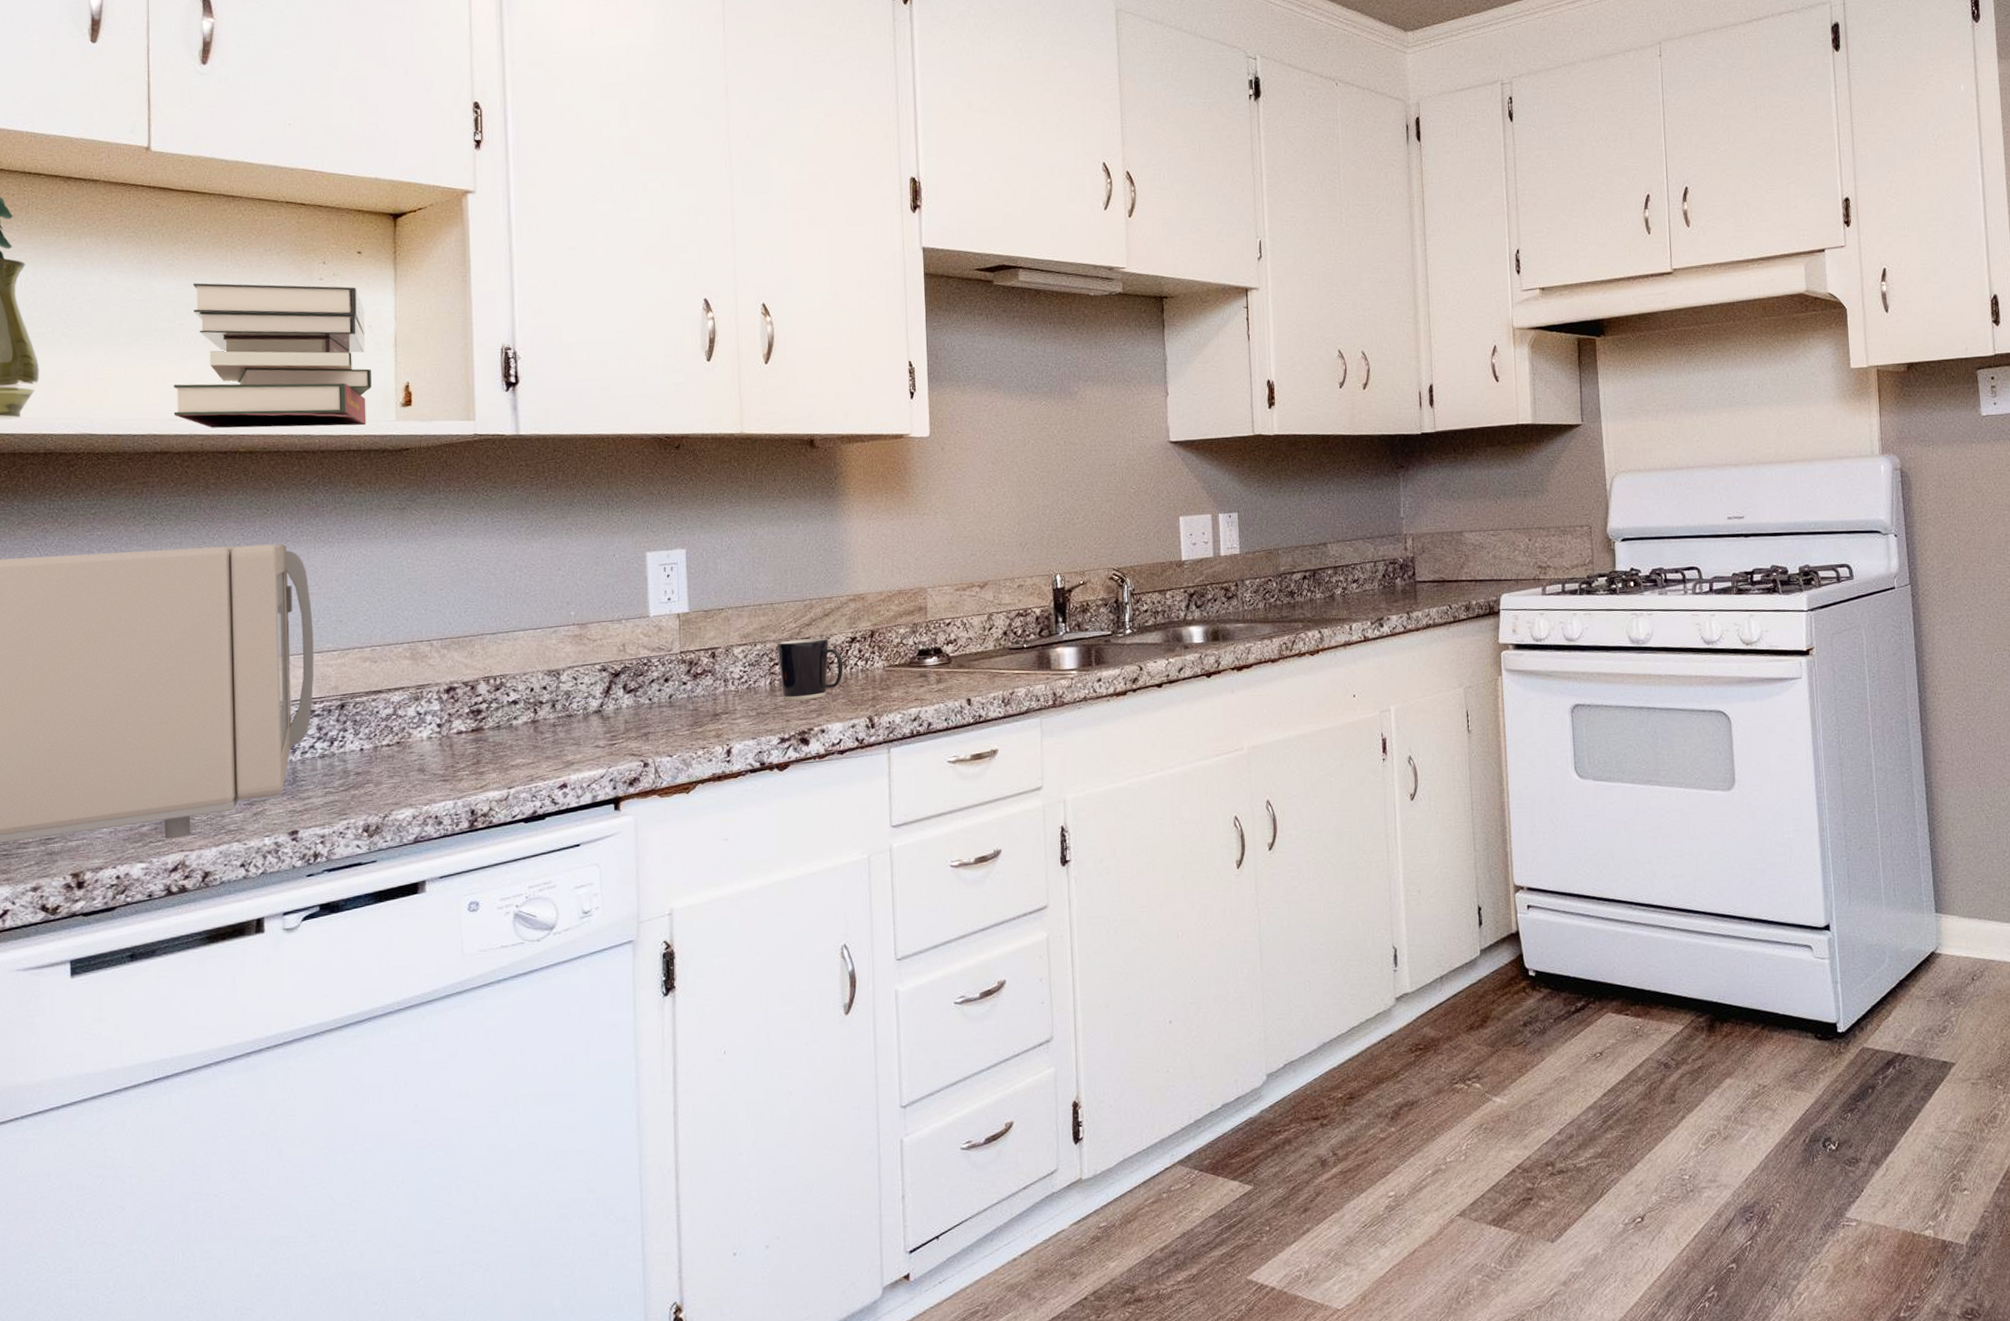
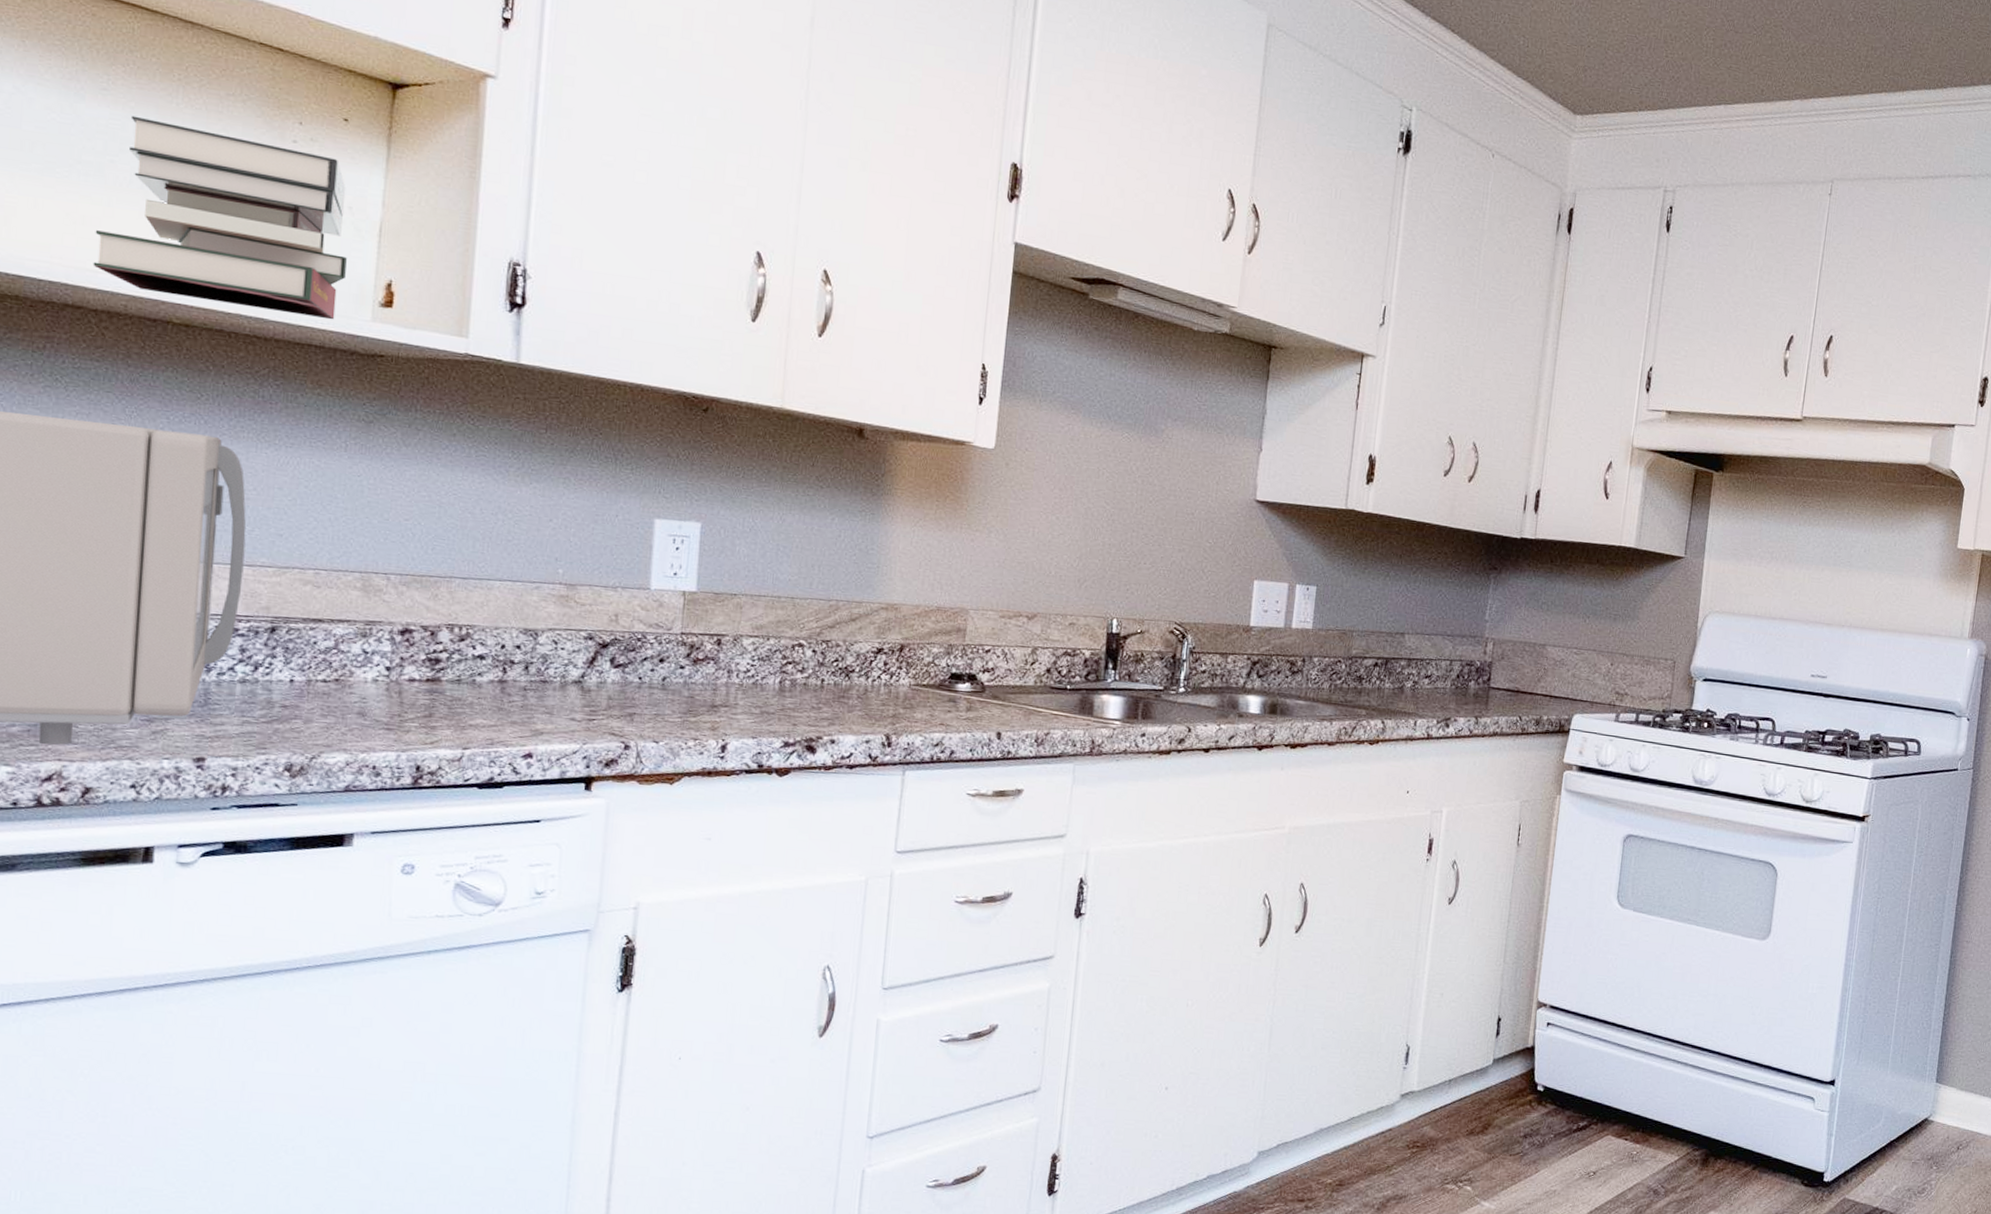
mug: present [776,637,844,701] -> none [792,639,865,707]

